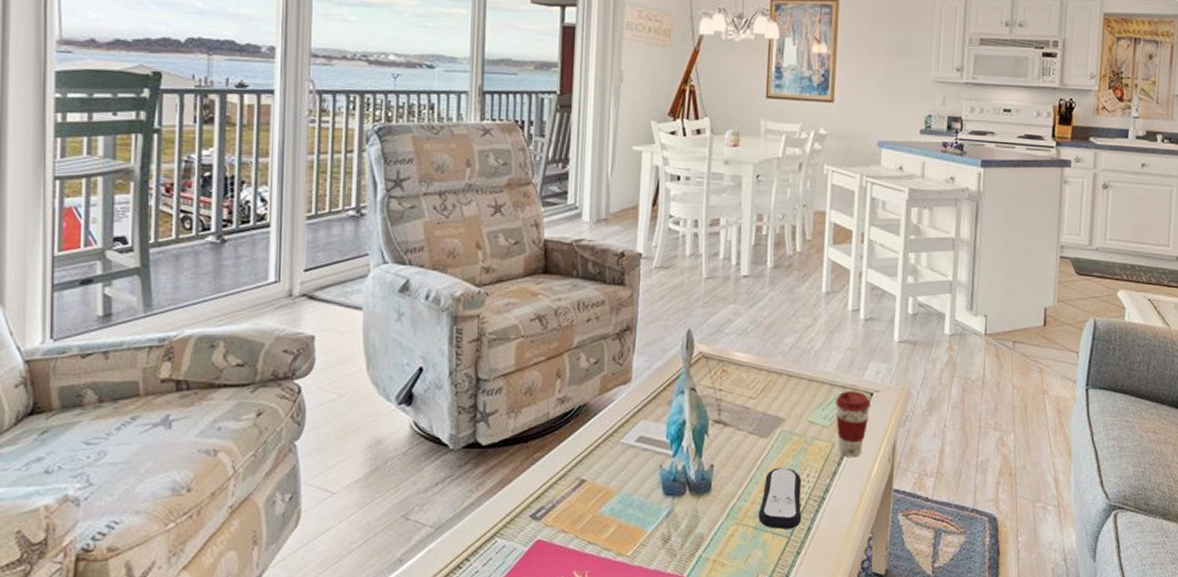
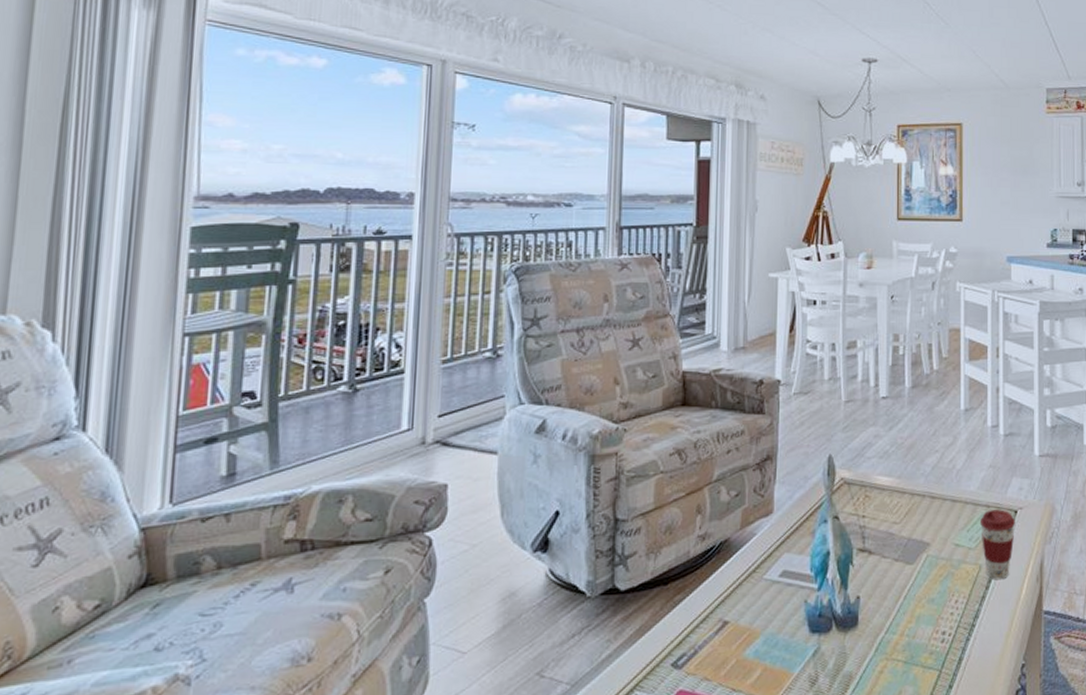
remote control: present [758,467,802,529] -> none [907,595,953,662]

